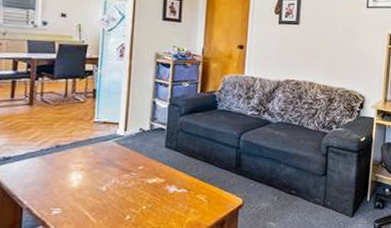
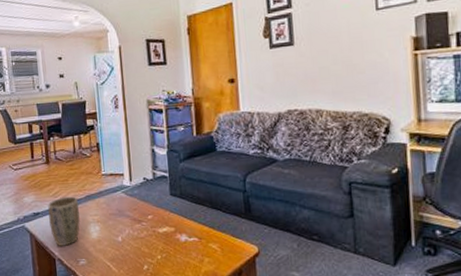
plant pot: none [22,142,62,194] -> present [48,196,80,246]

